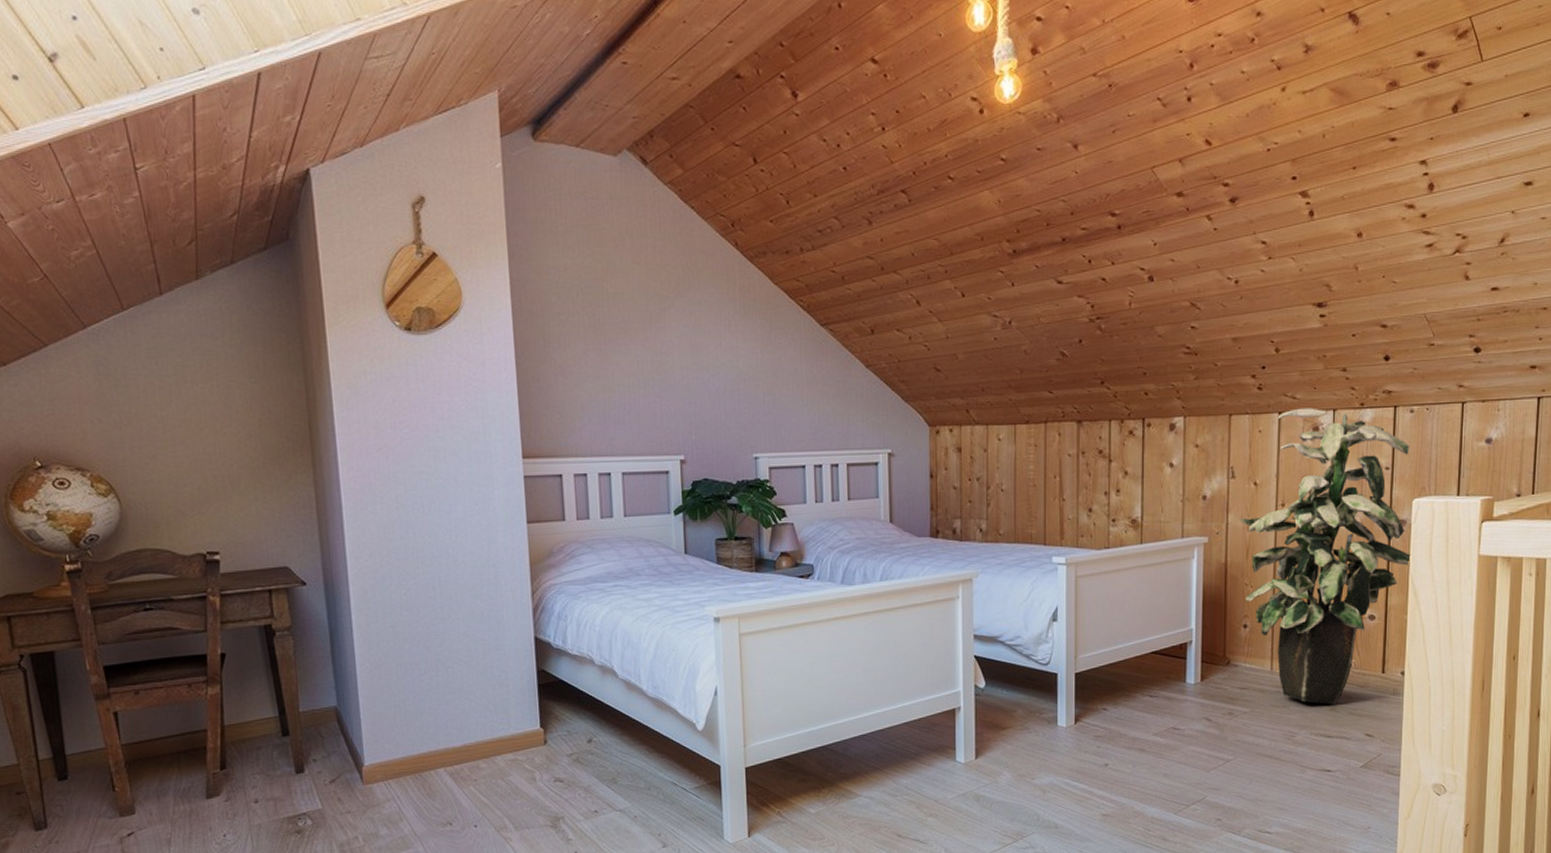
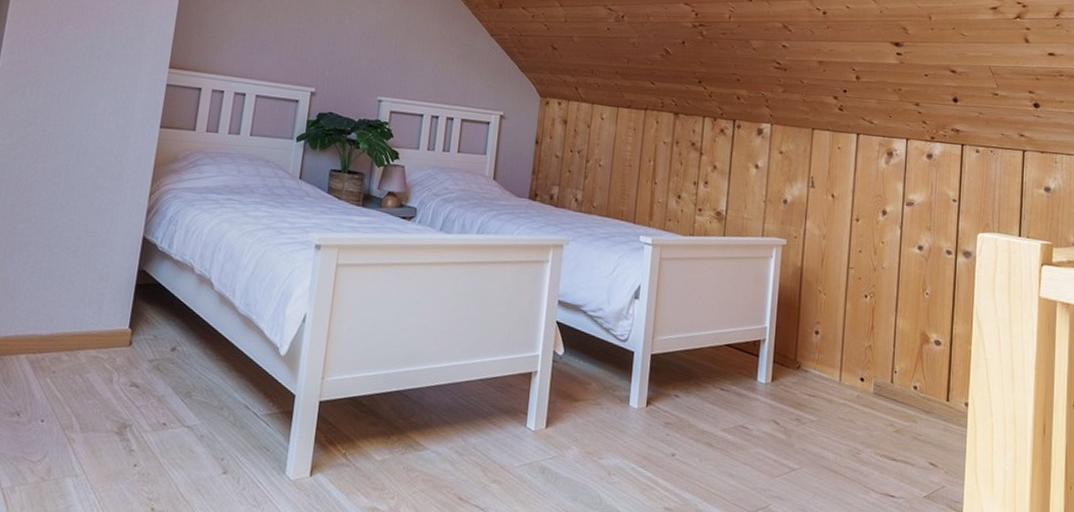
indoor plant: present [1240,408,1411,705] -> none [817,132,976,427]

